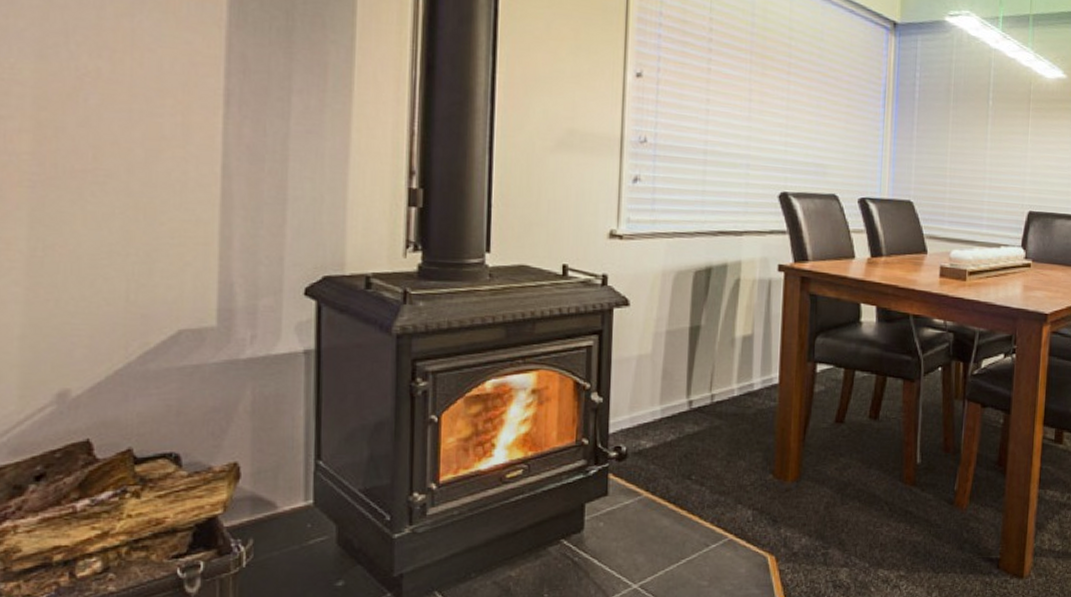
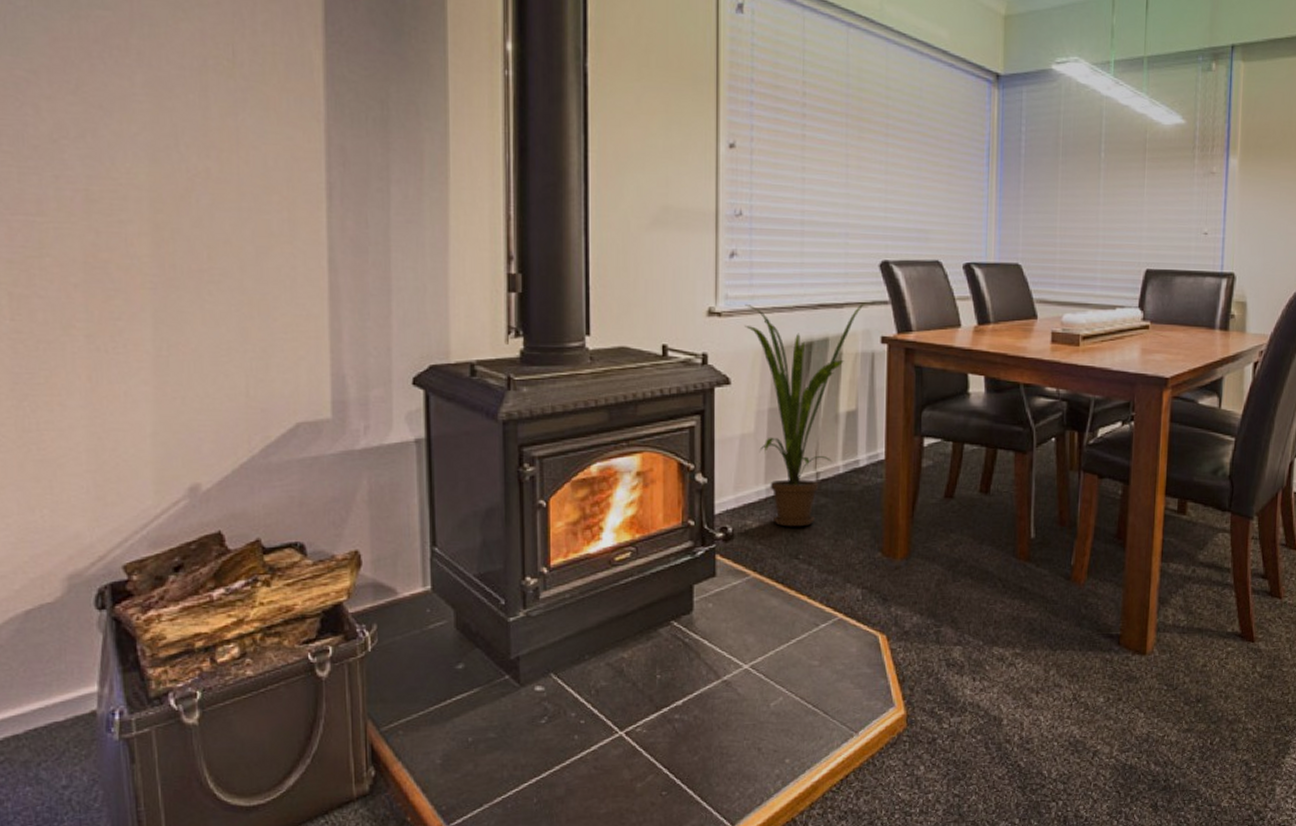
house plant: none [645,229,764,448] -> present [745,302,866,527]

